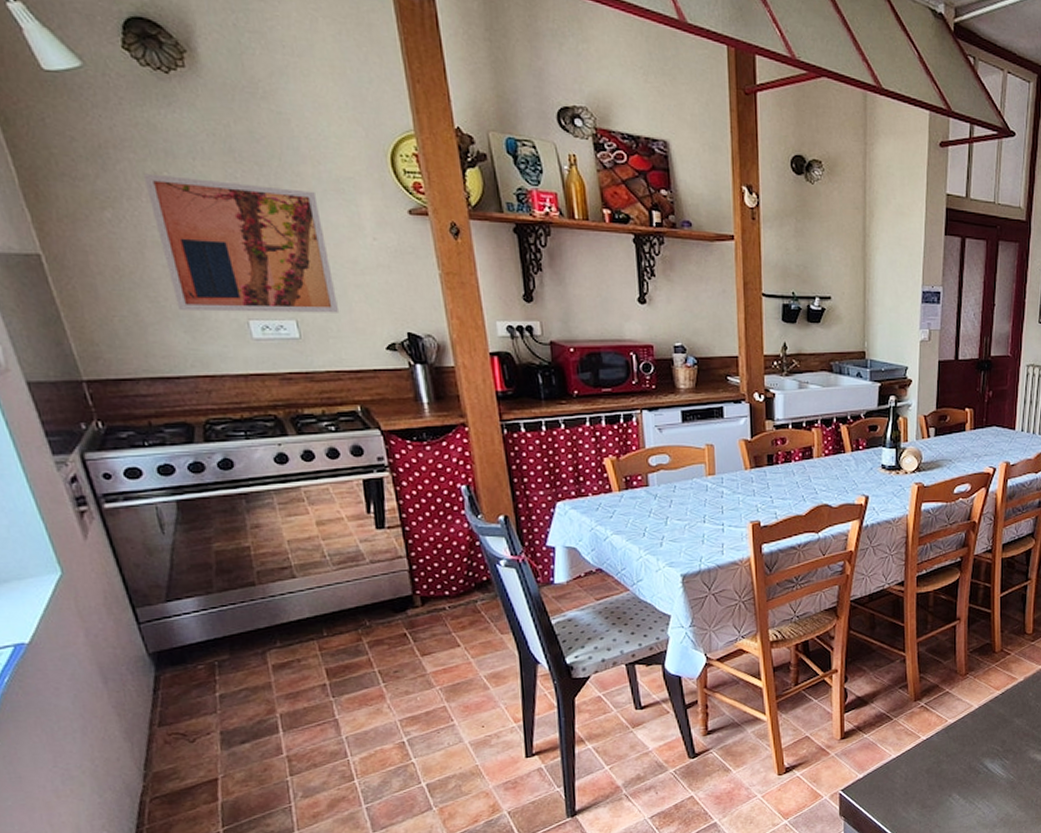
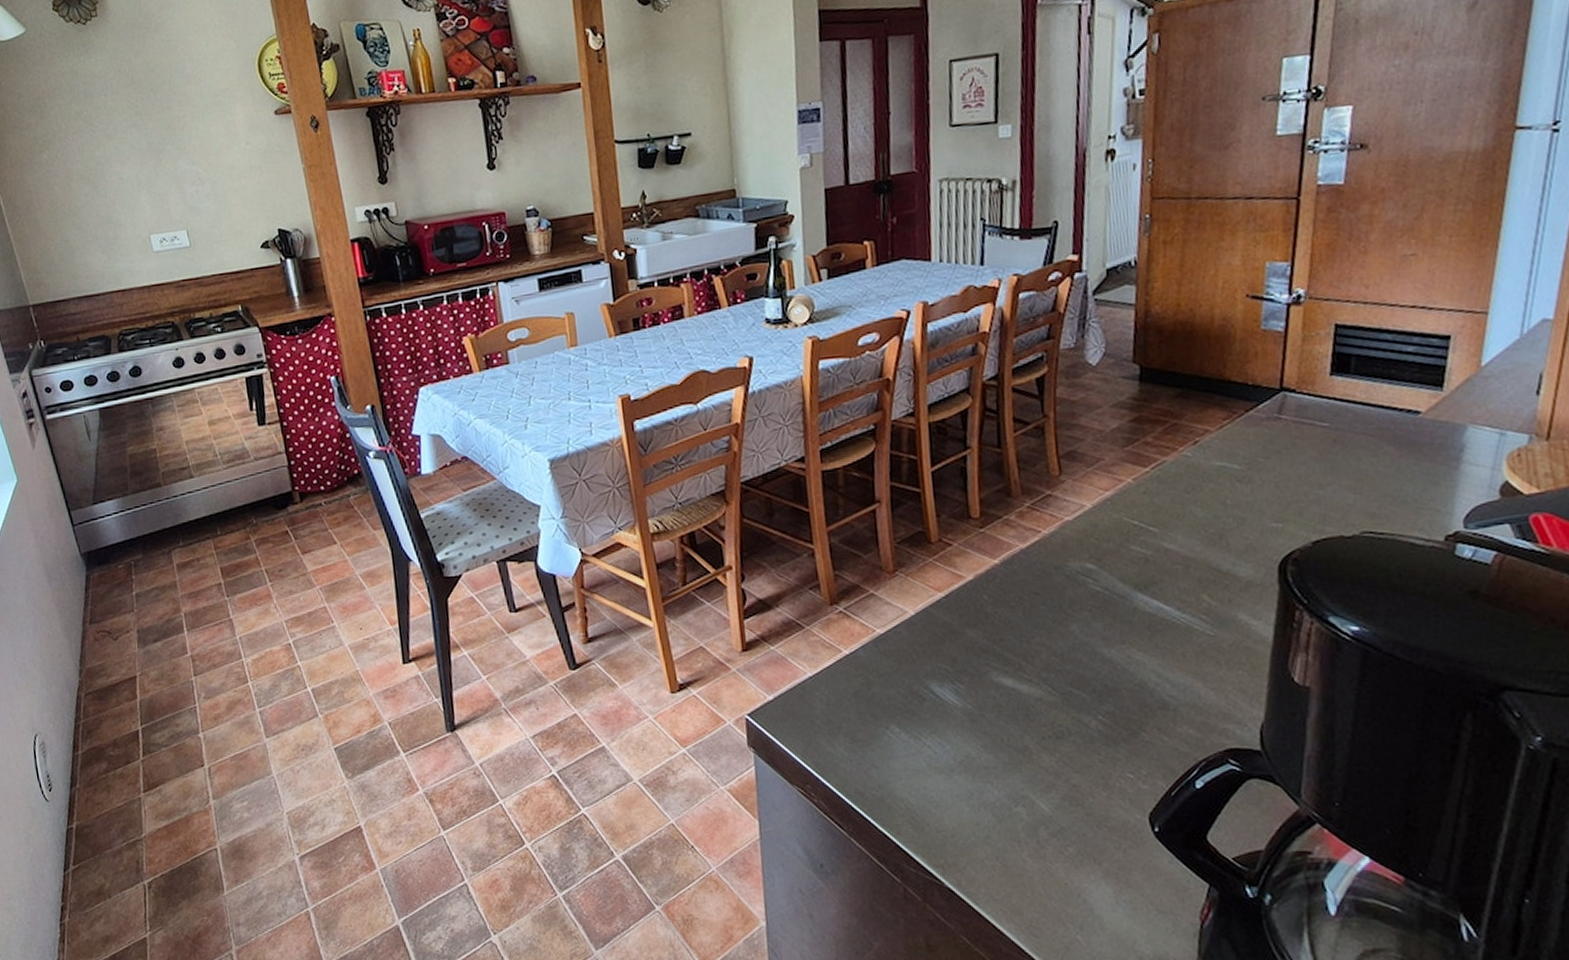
wall art: present [143,173,340,313] -> none [69,107,221,234]

